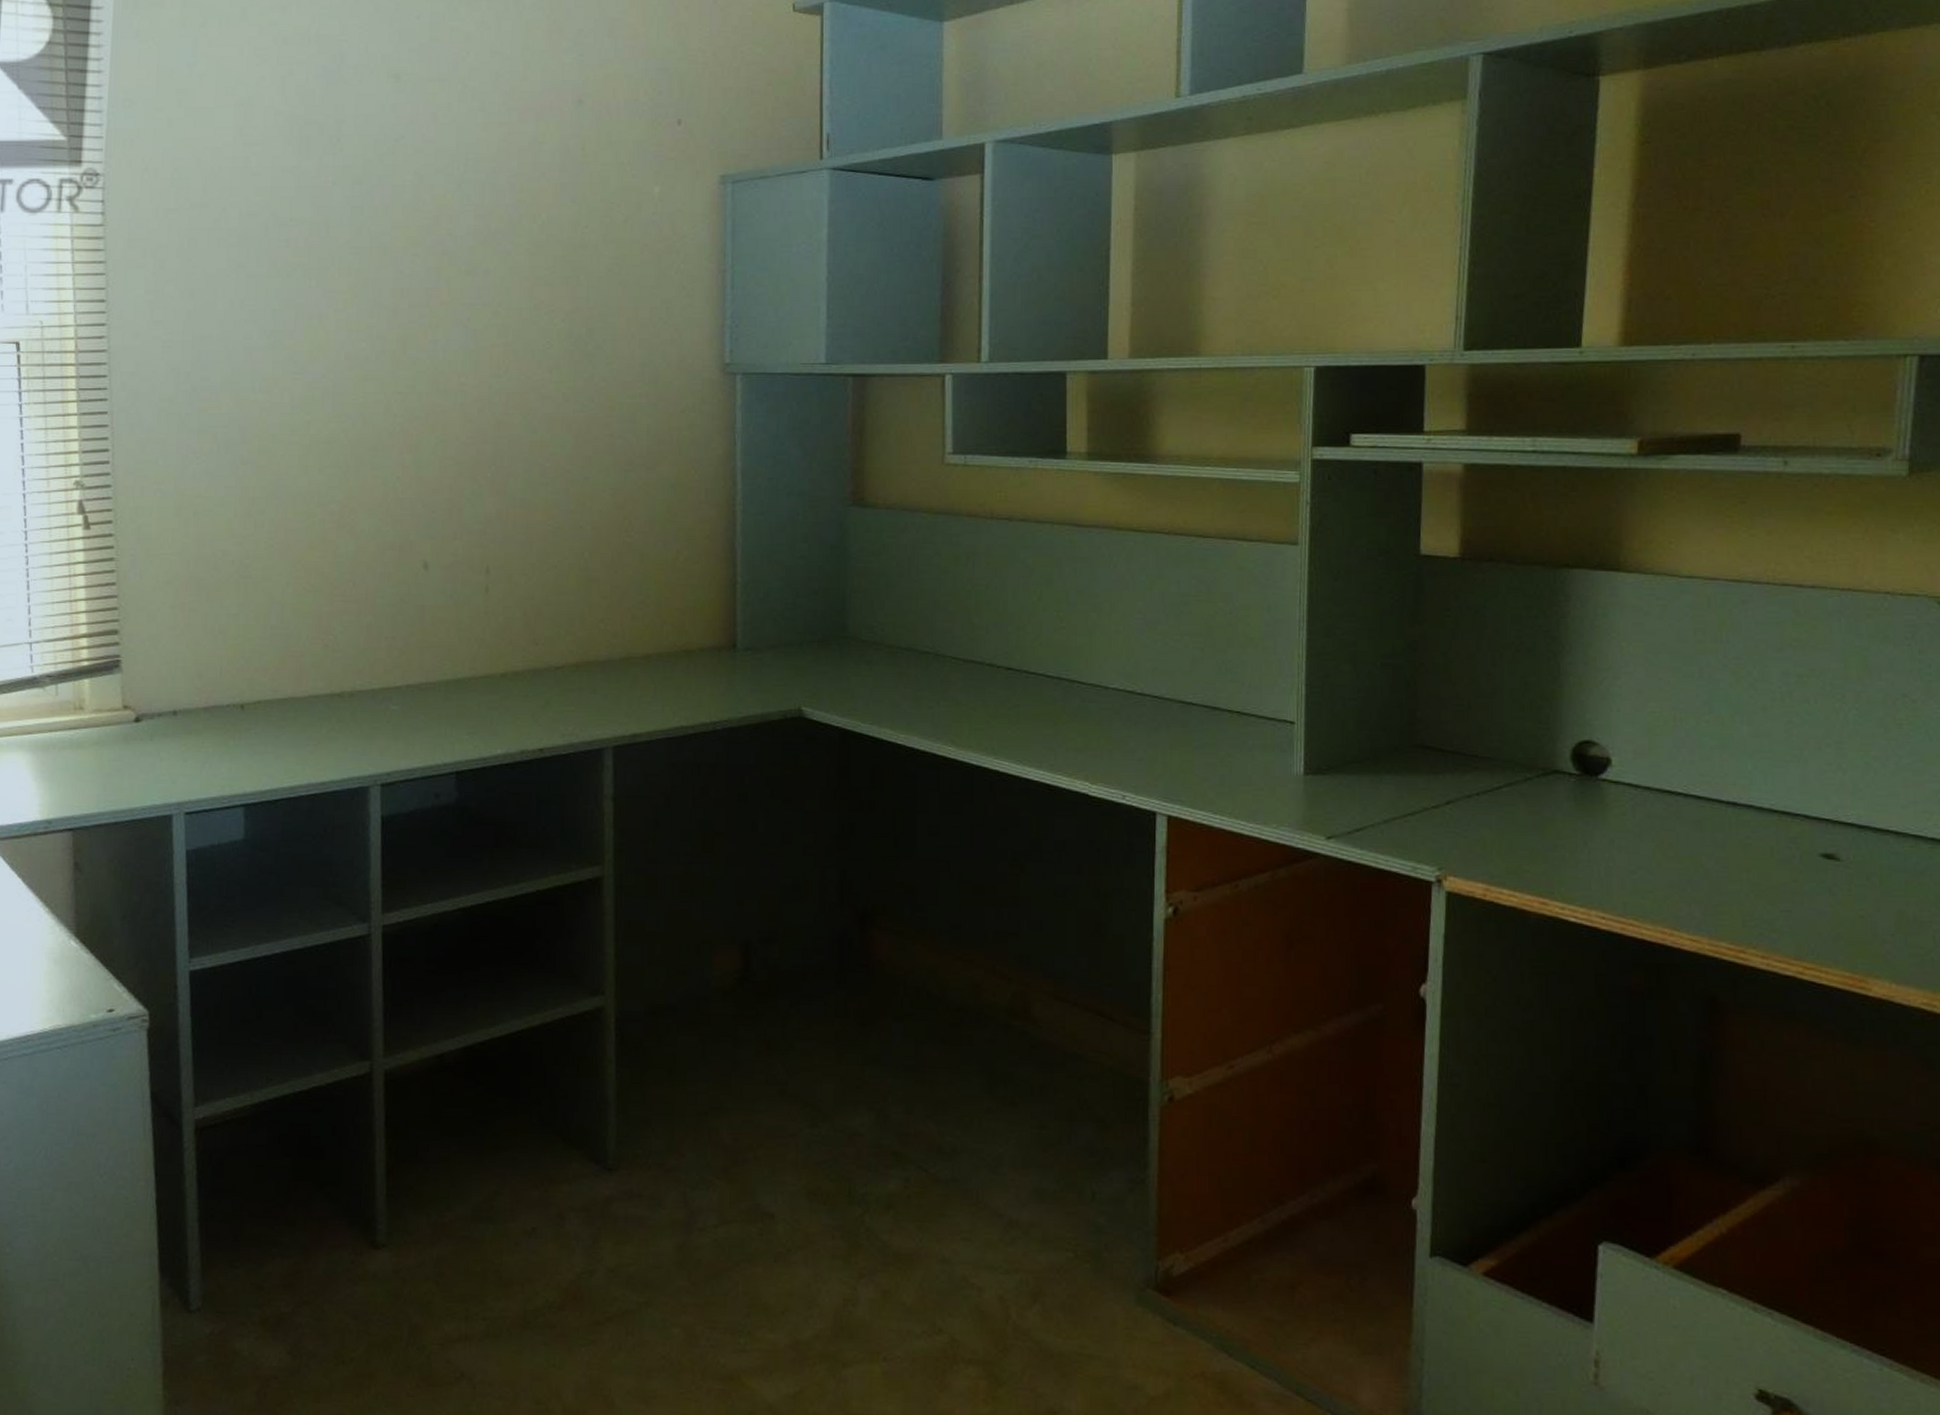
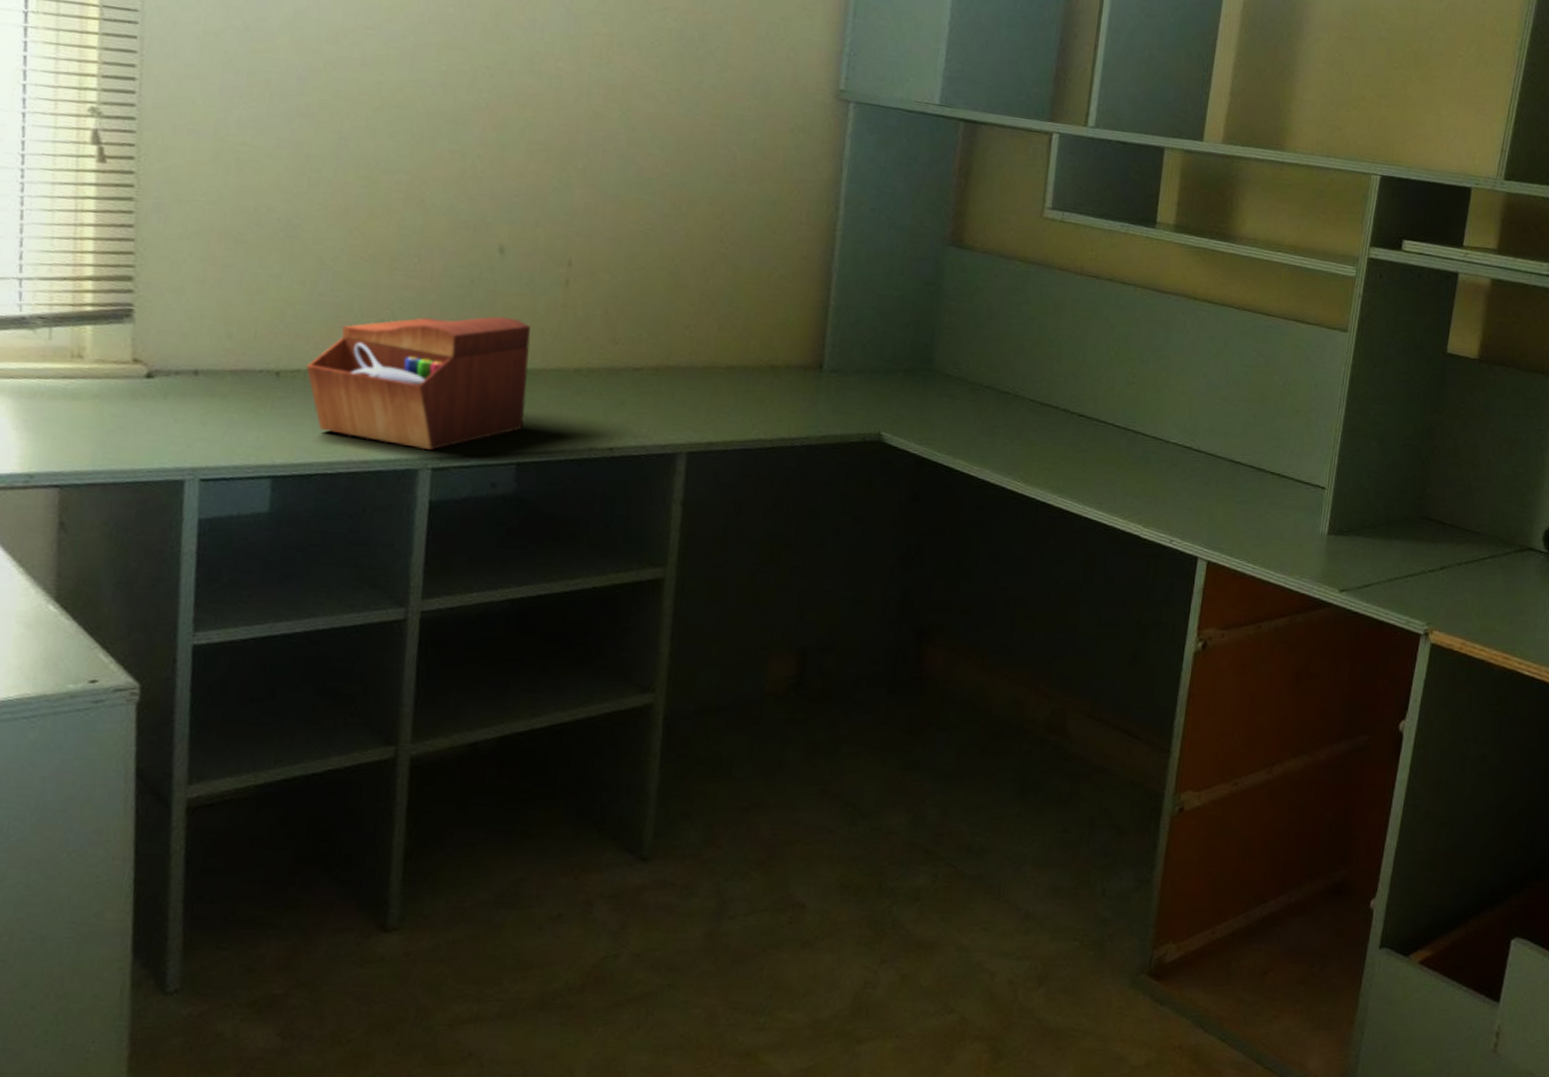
sewing box: none [265,630,460,767] -> present [306,316,531,450]

